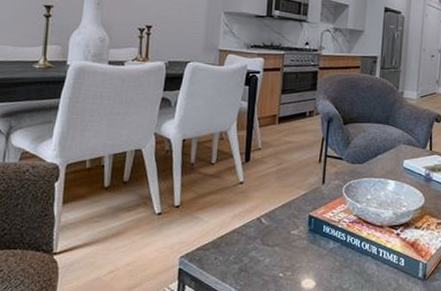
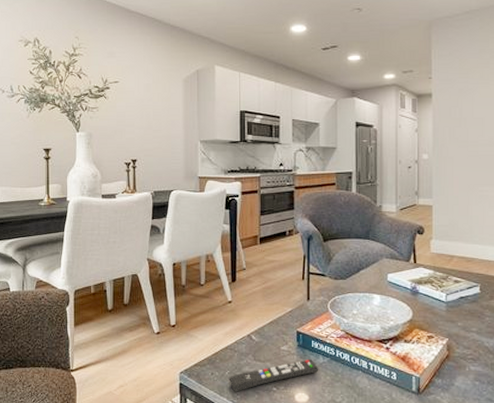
remote control: none [233,244,329,278] -> present [229,359,319,392]

